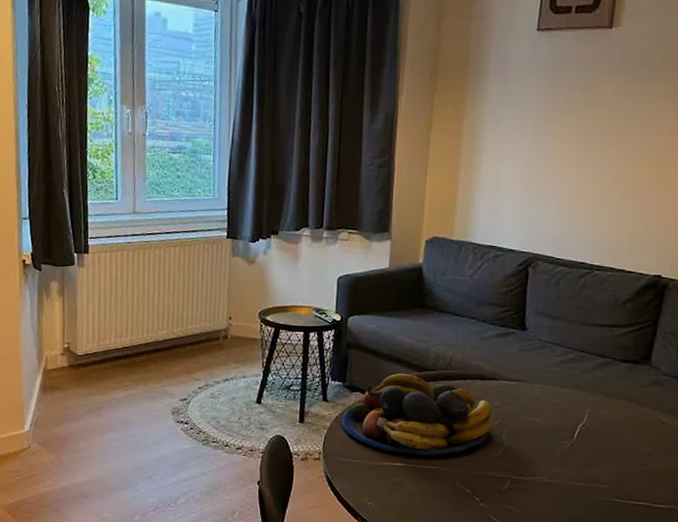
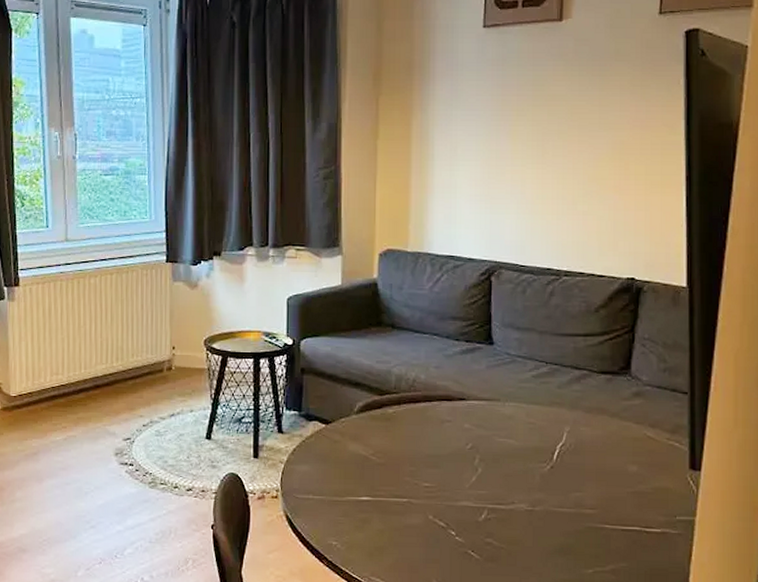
fruit bowl: present [341,373,493,456] -> none [299,398,464,487]

